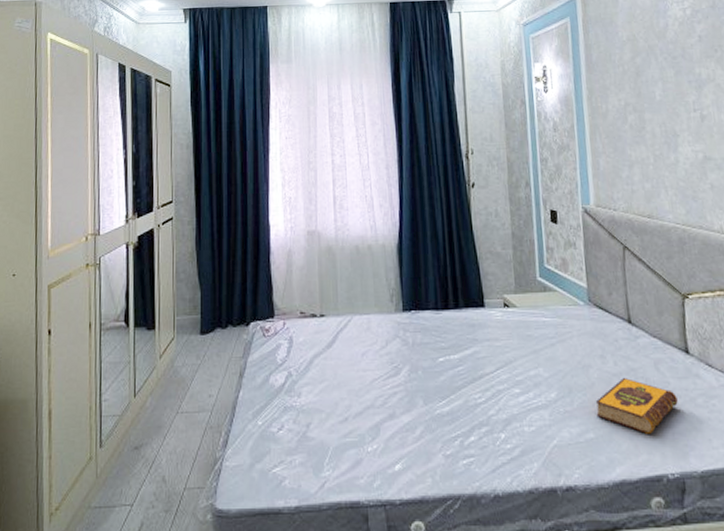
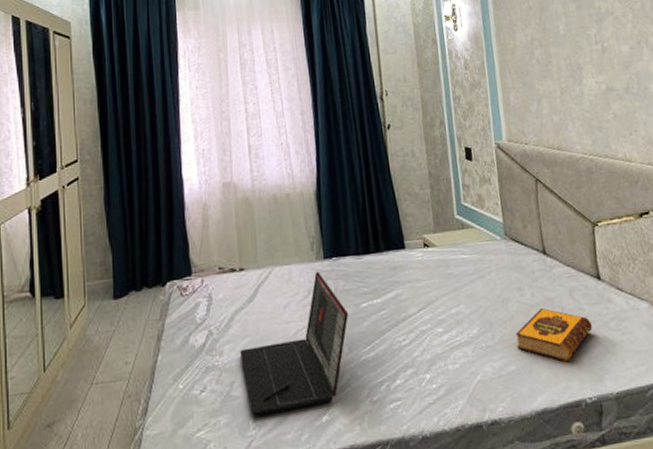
laptop: none [317,323,425,458] -> present [240,271,348,416]

